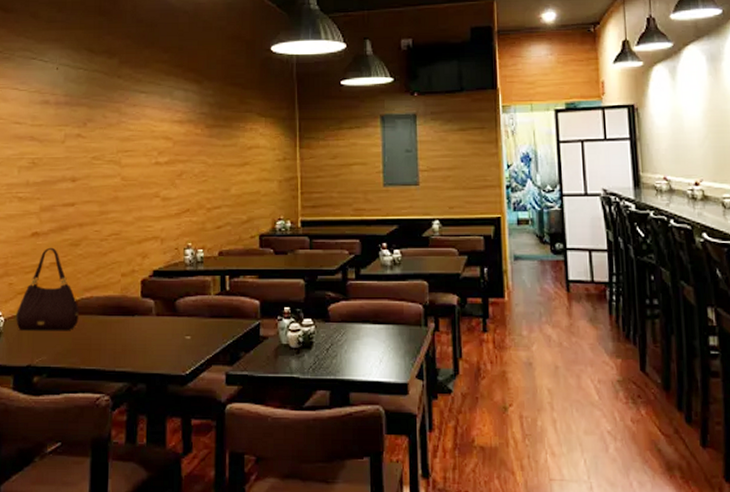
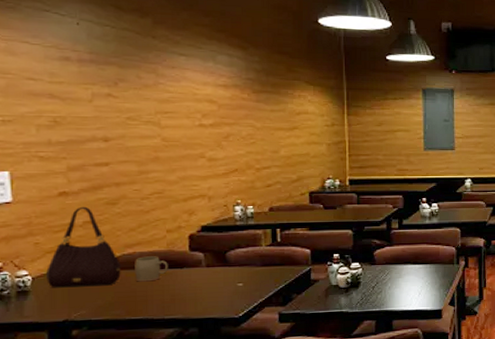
mug: none [91,301,121,329] -> present [135,256,168,282]

